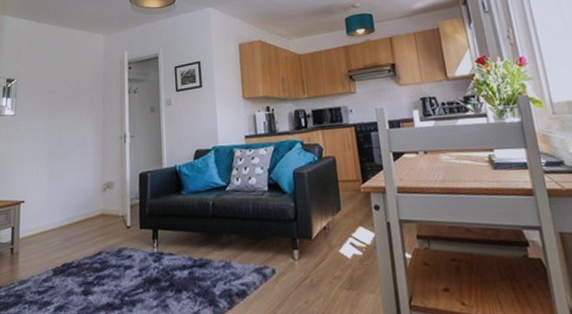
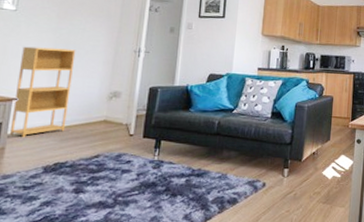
shelving unit: none [21,144,69,241] -> present [9,46,76,138]

